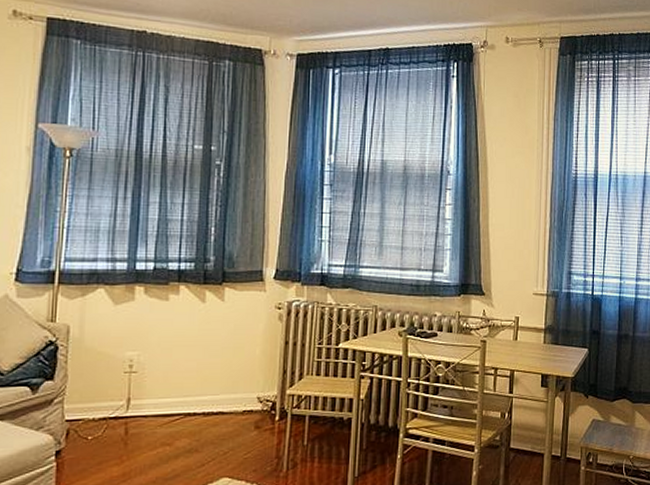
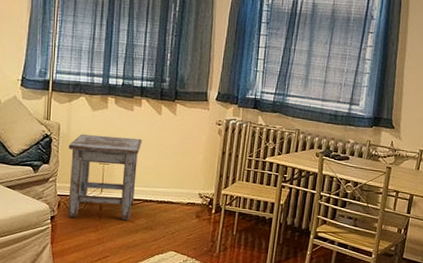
stool: none [80,334,182,450] -> present [68,133,143,221]

